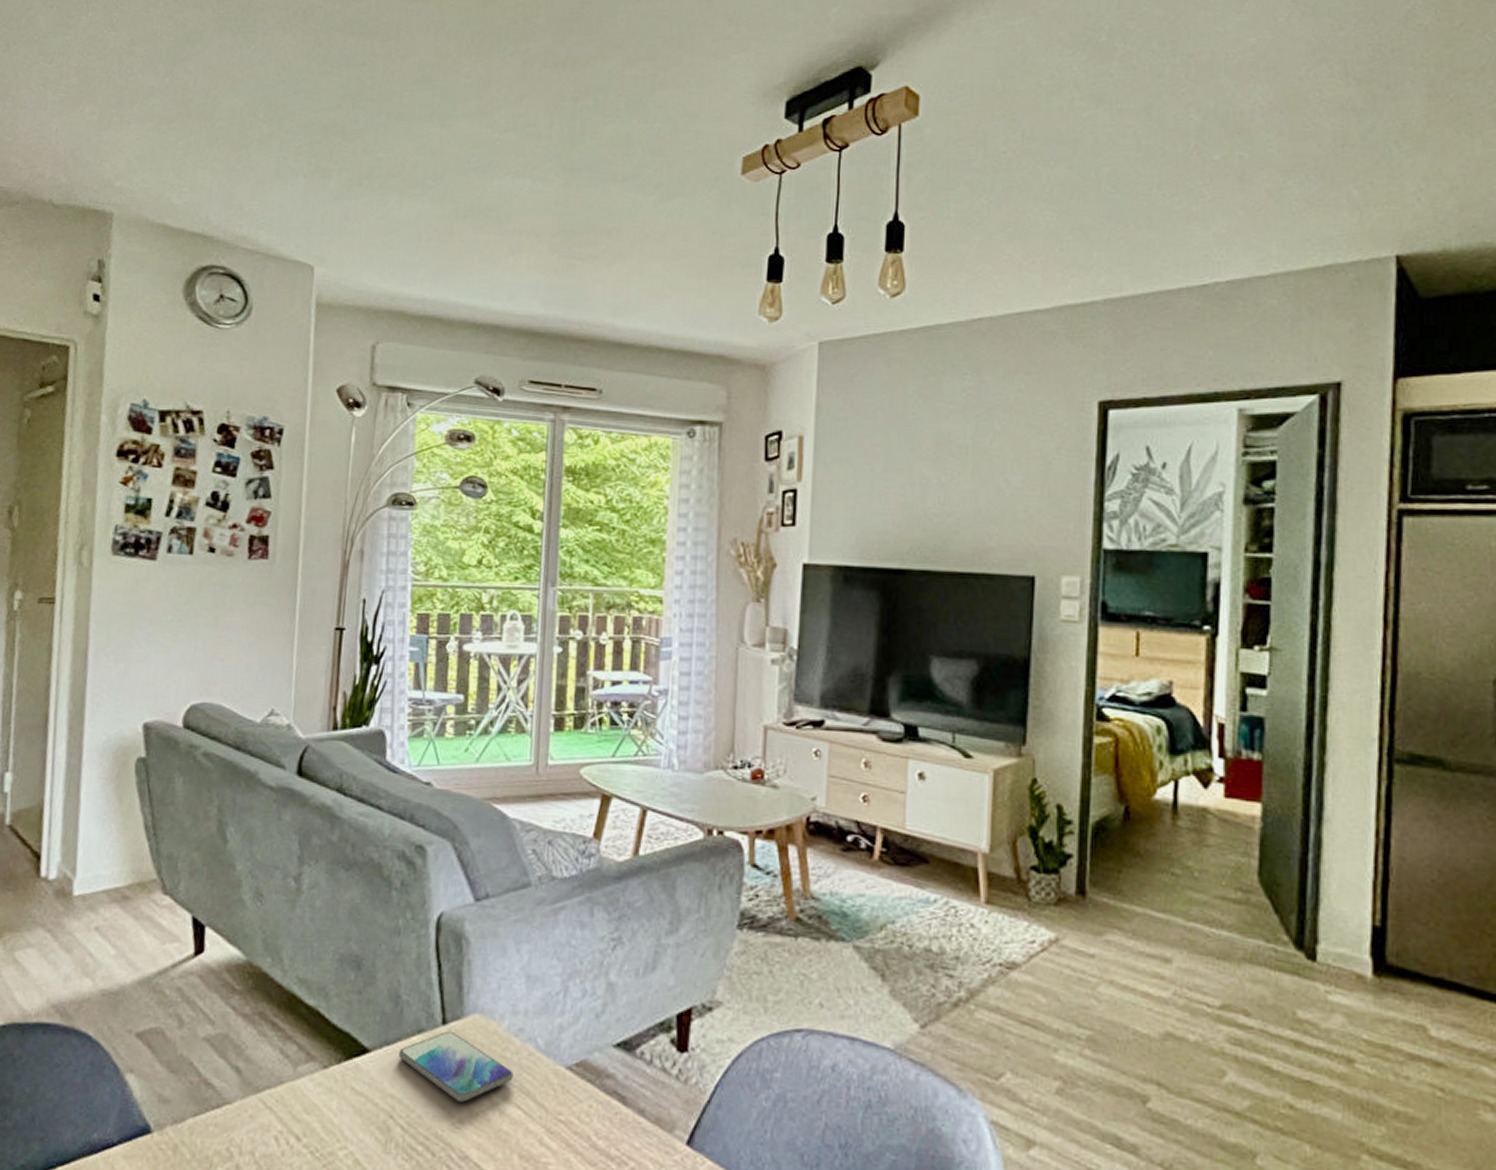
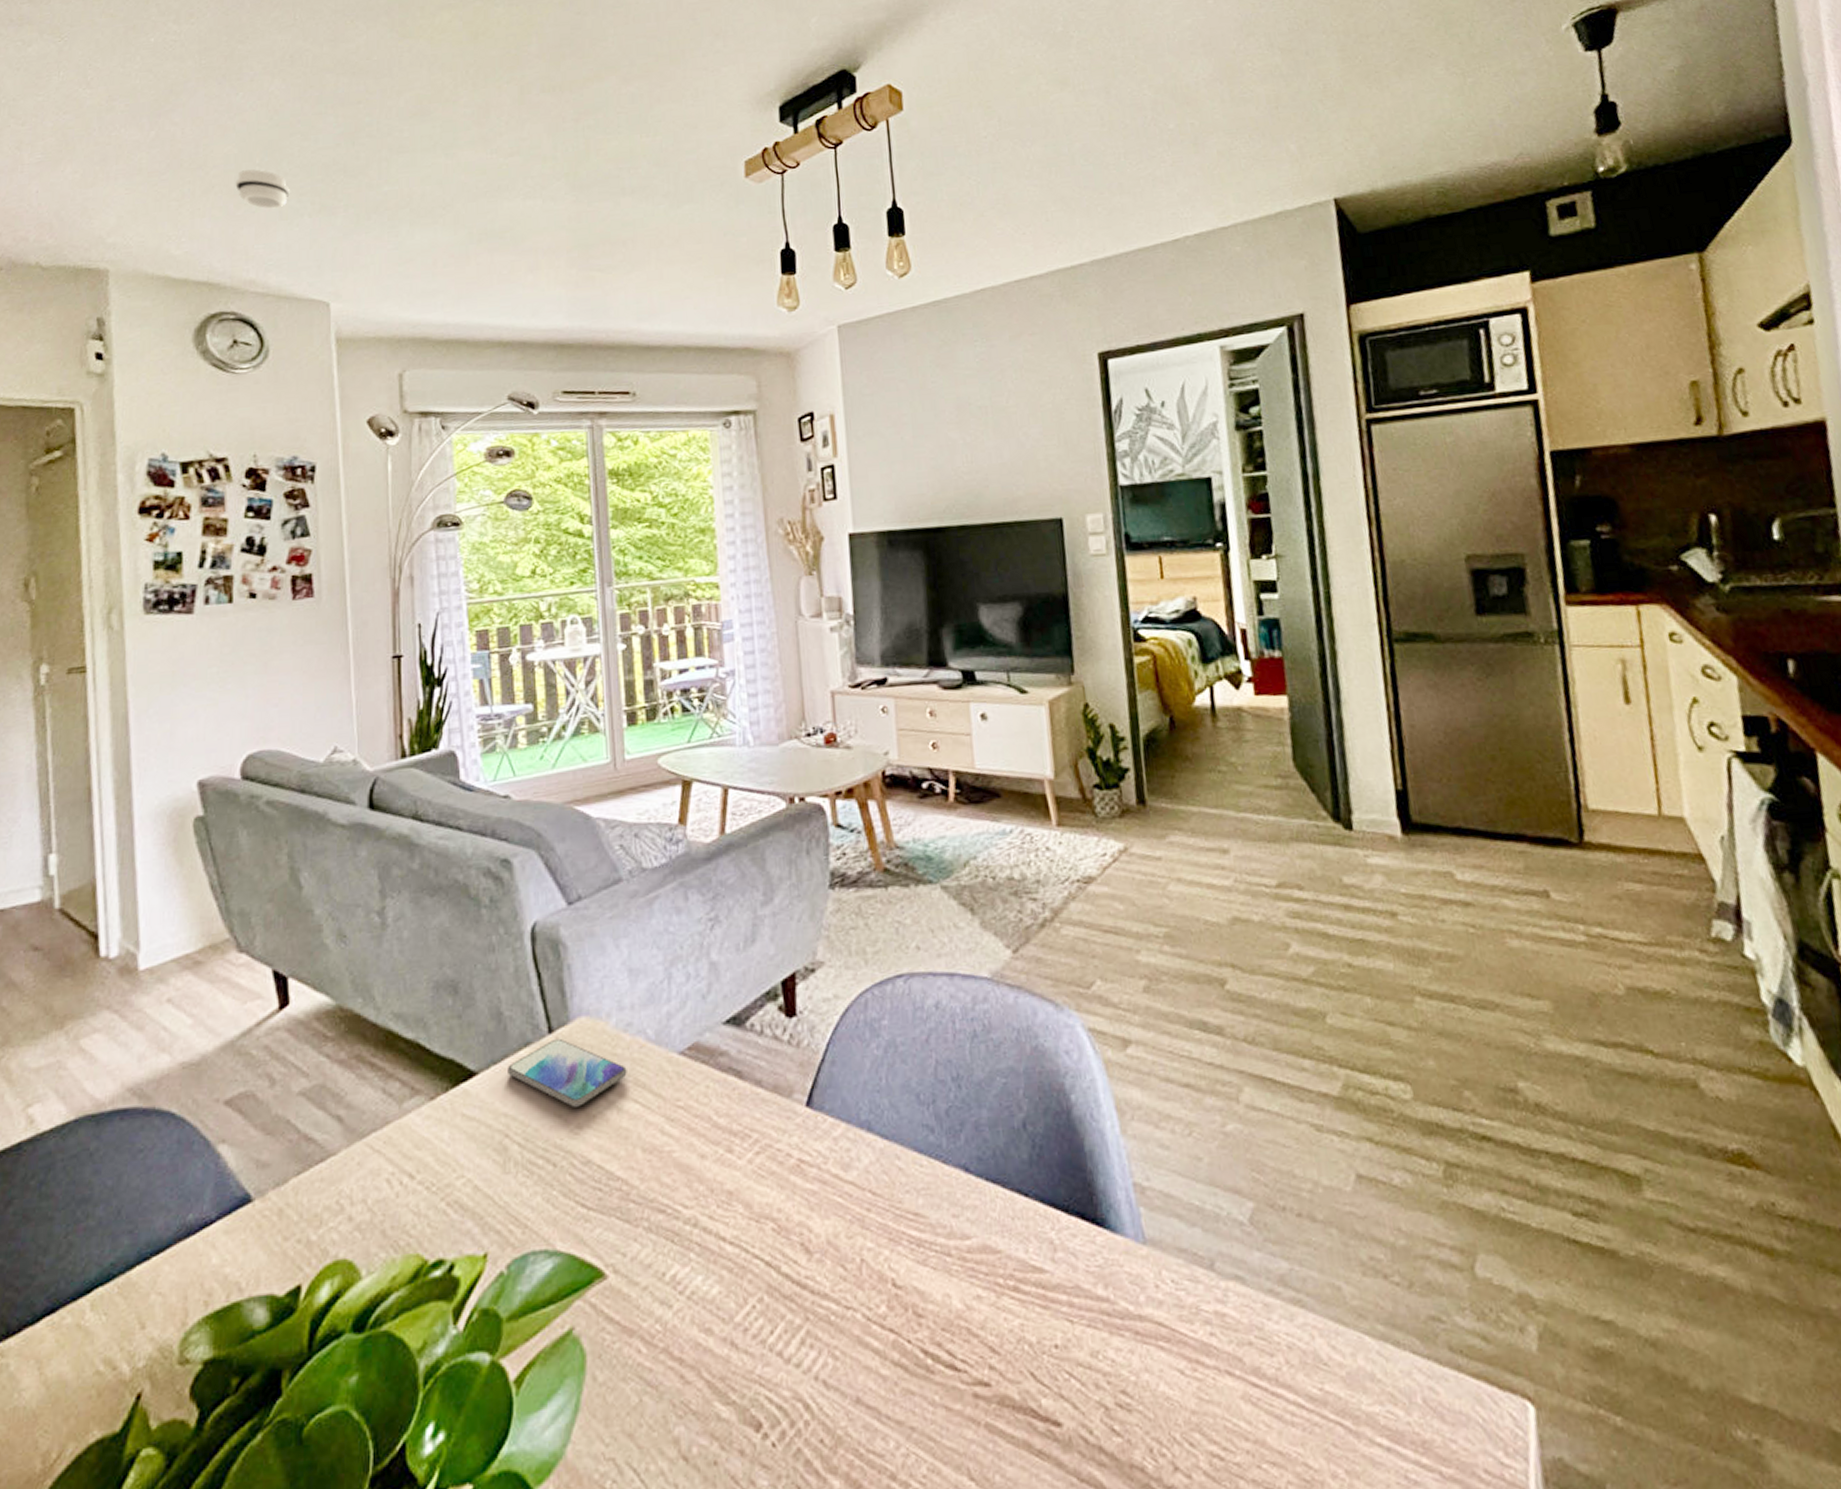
smoke detector: none [238,125,289,166] -> present [235,169,290,209]

